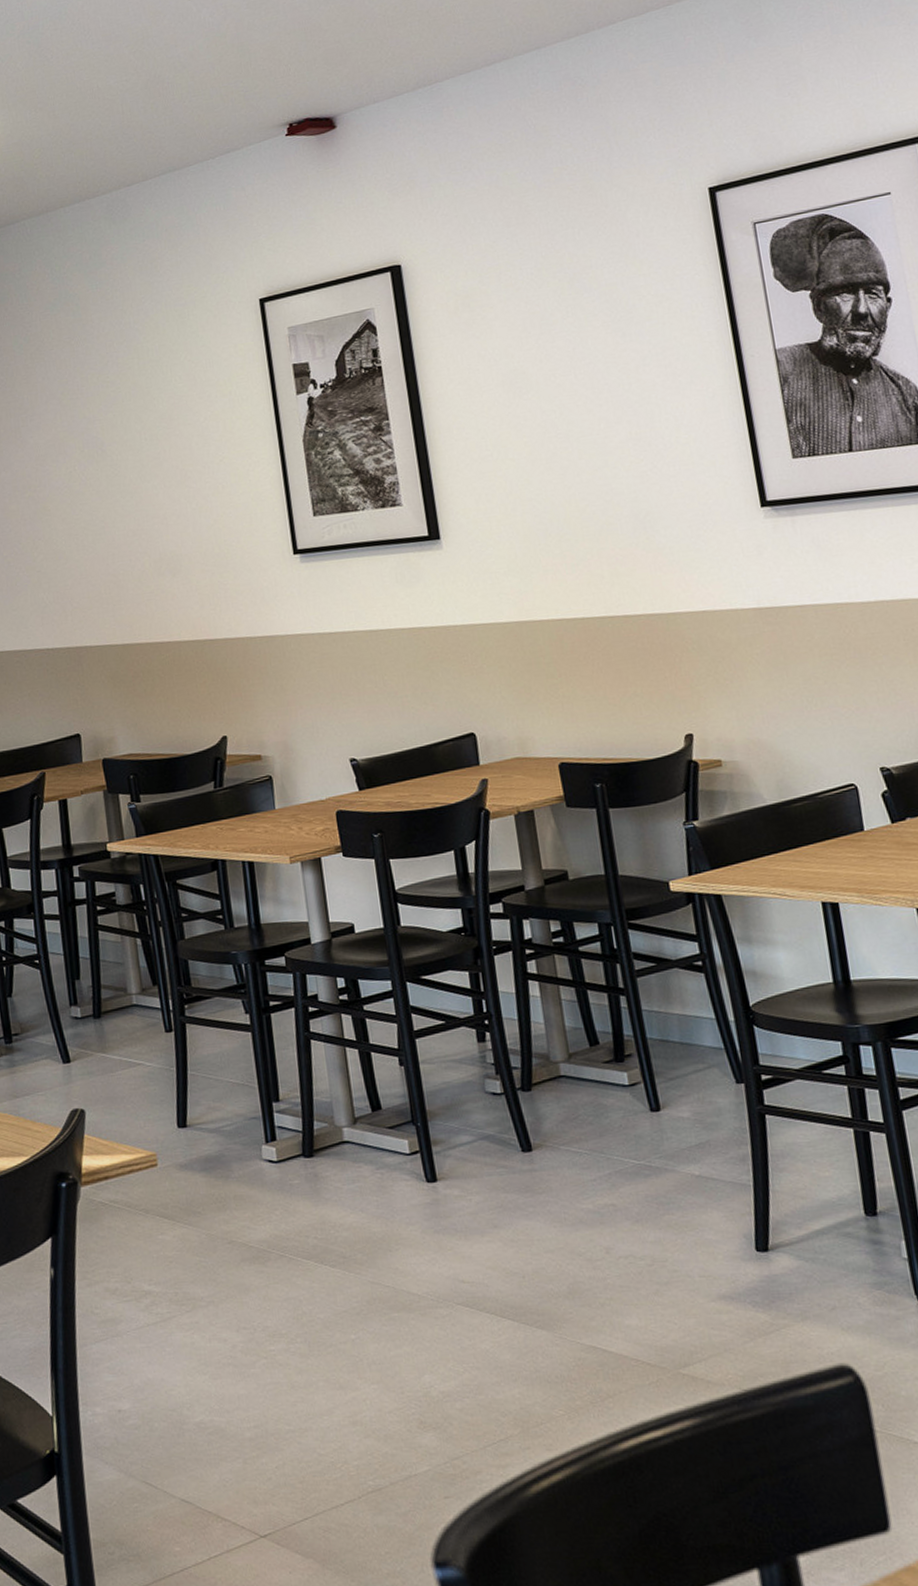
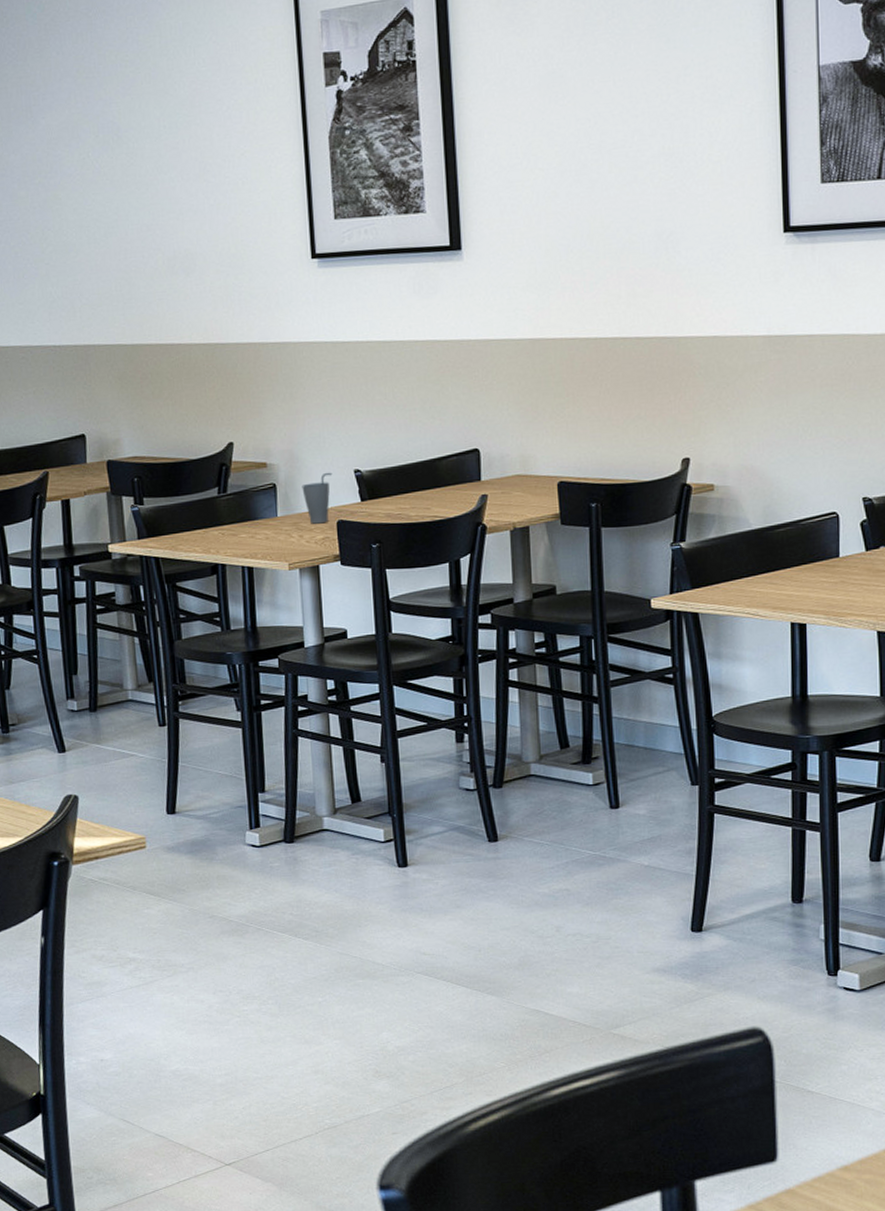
cup: none [298,762,328,816] -> present [302,472,333,524]

